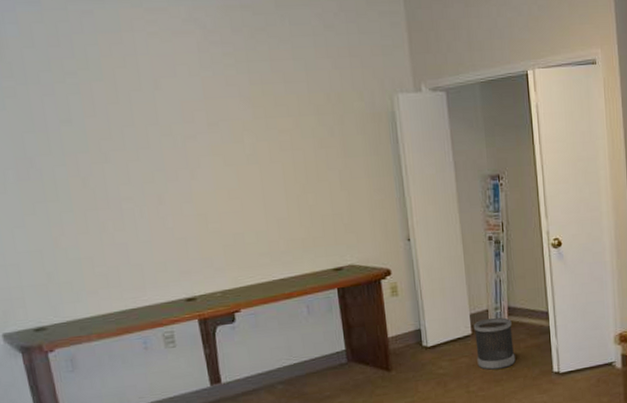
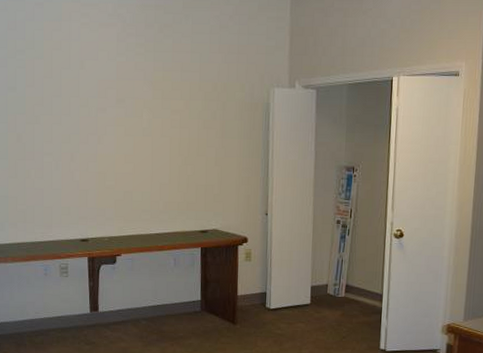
wastebasket: present [473,317,516,370] -> none [312,292,348,338]

